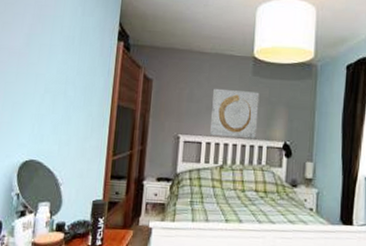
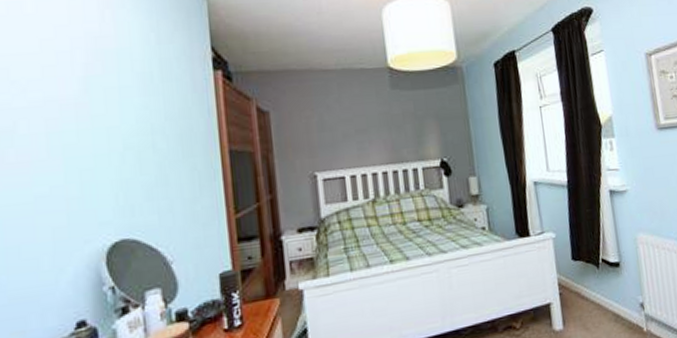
wall art: present [209,88,260,139] -> none [346,107,409,167]

